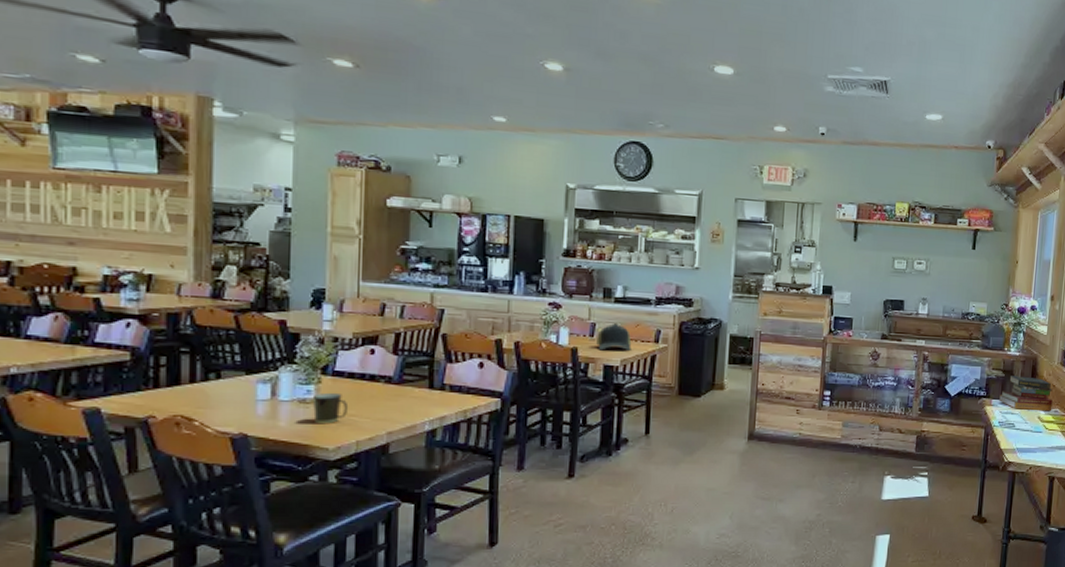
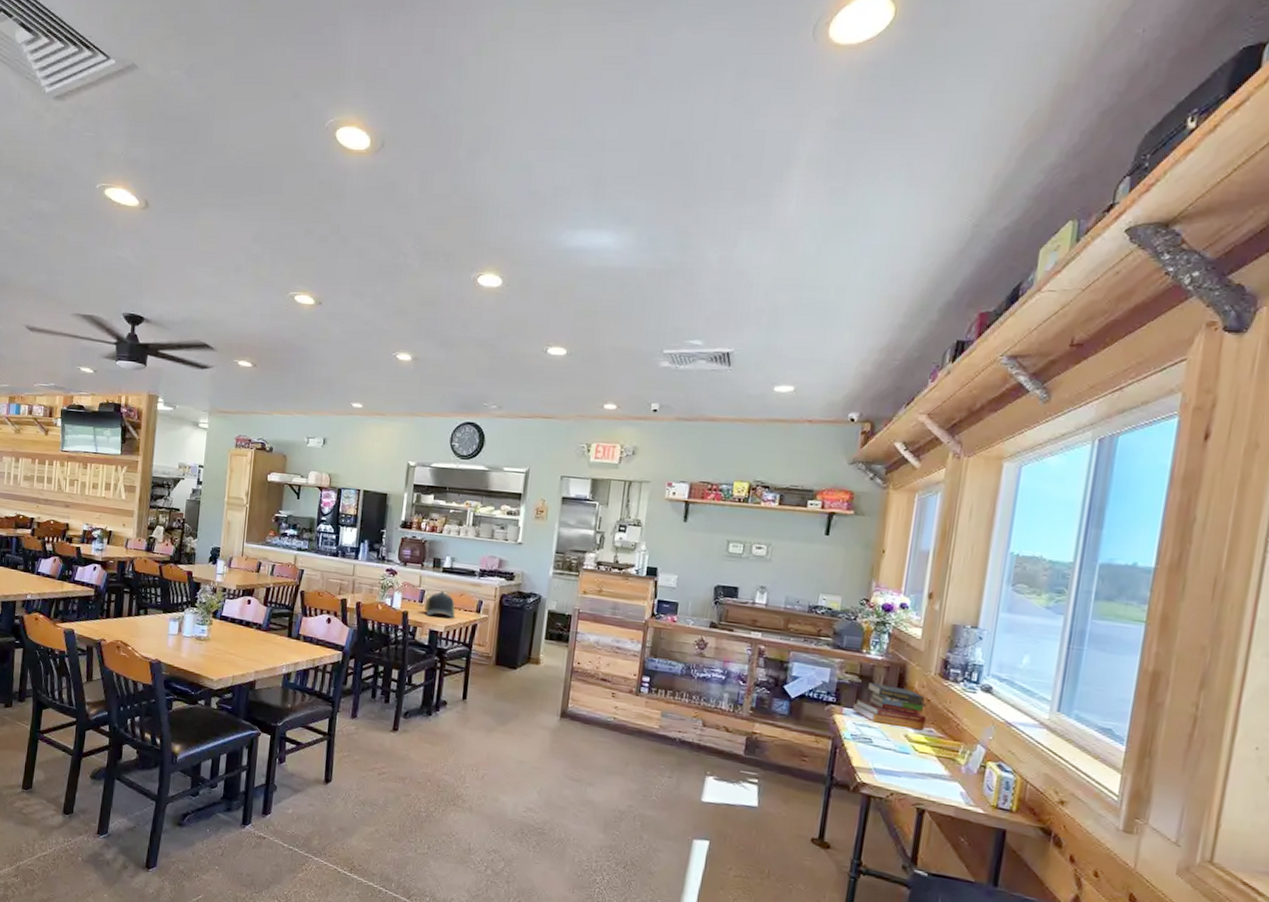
mug: present [312,392,349,424] -> none [205,633,230,659]

